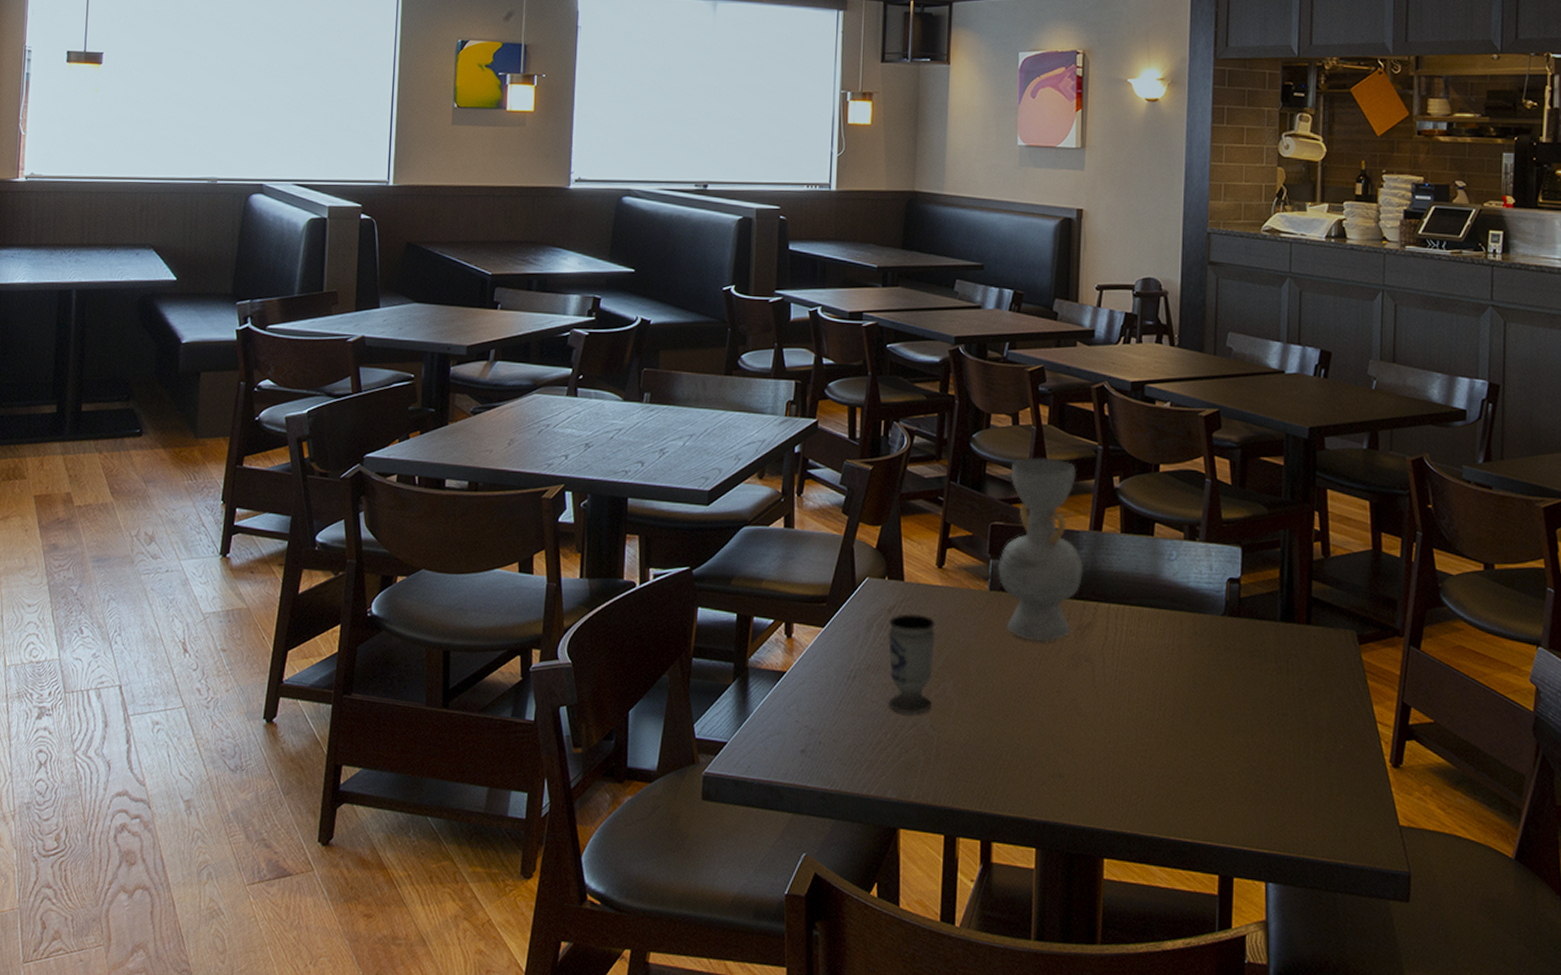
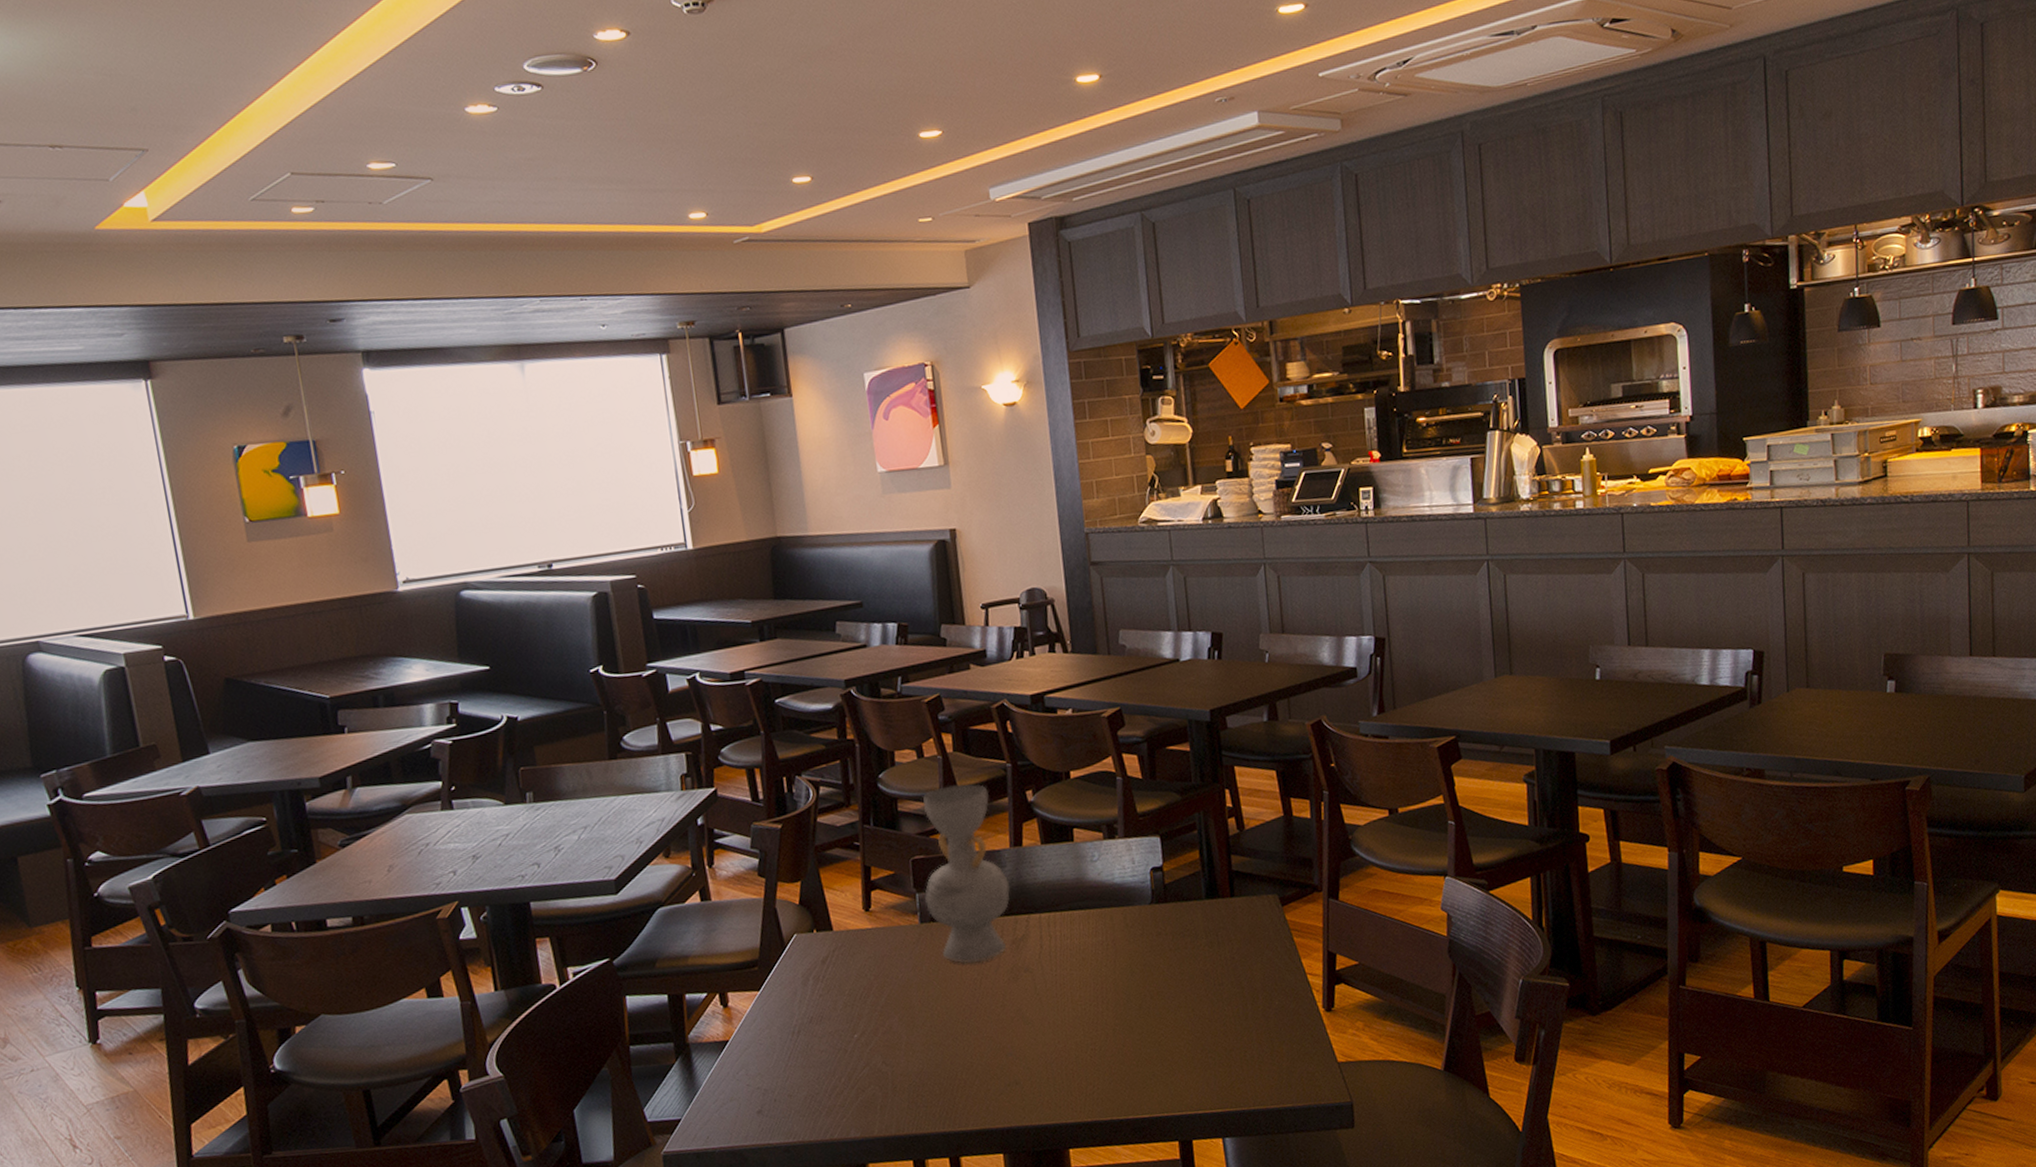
cup: present [888,614,935,715] -> none [823,959,881,1057]

